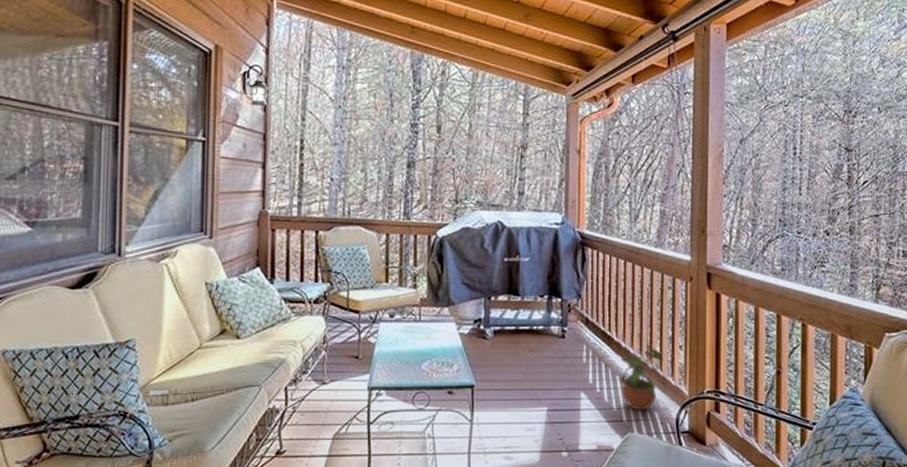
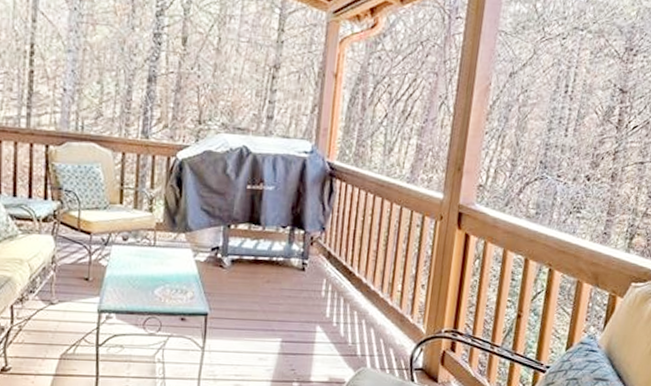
potted plant: present [620,348,663,411] -> none [357,285,404,347]

